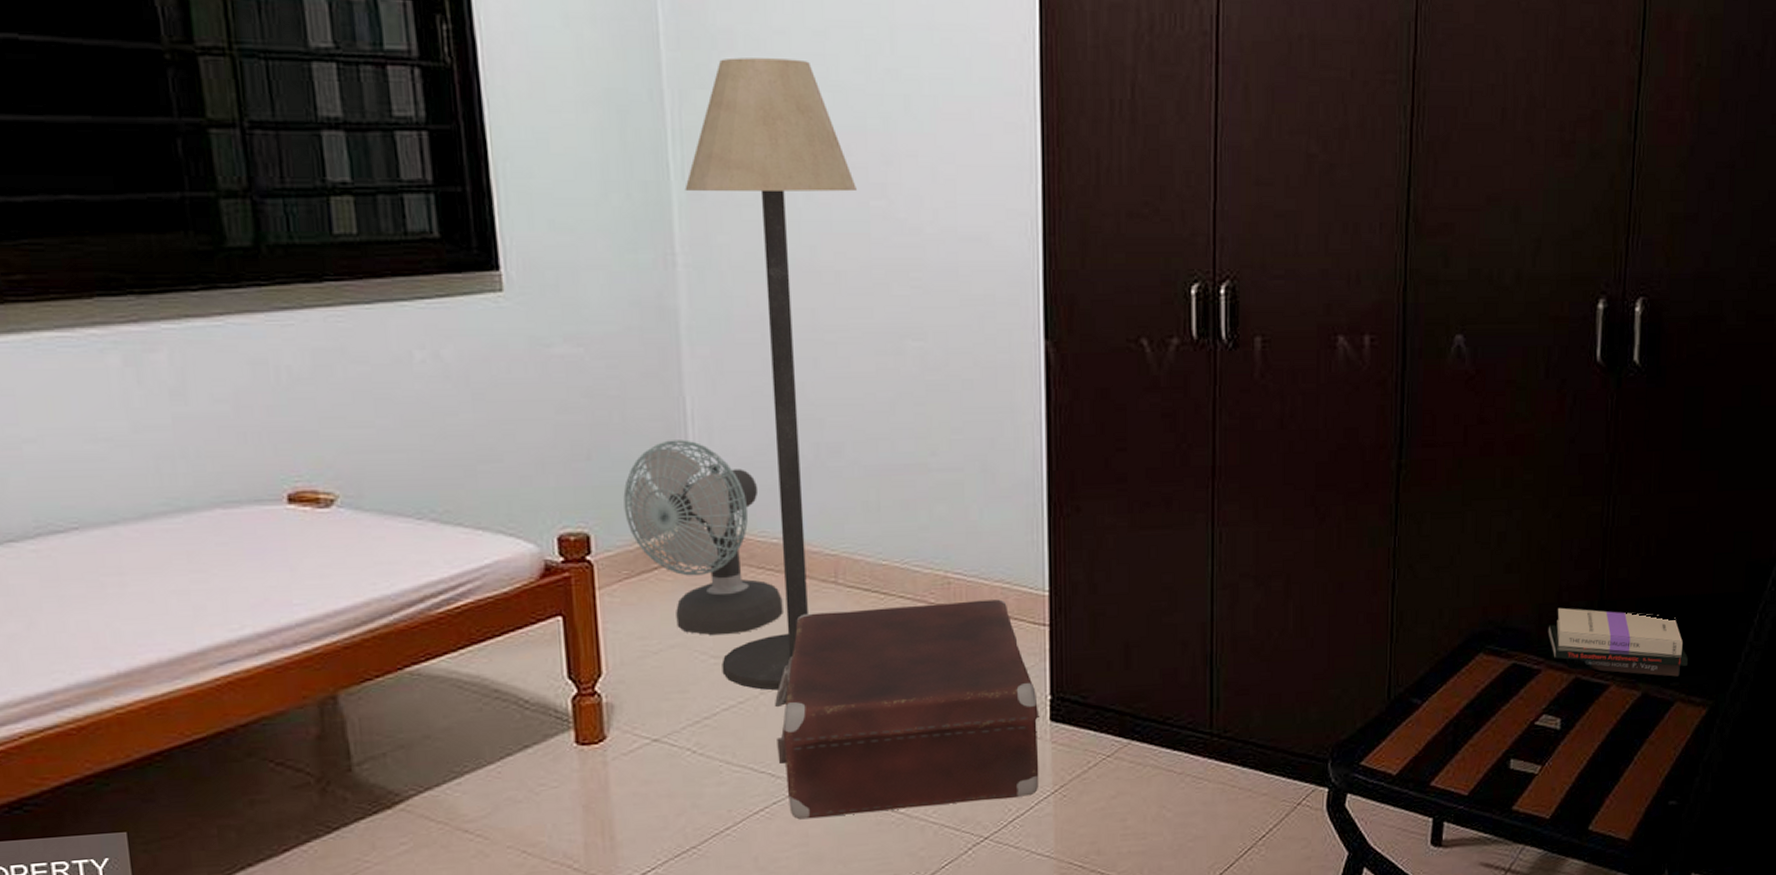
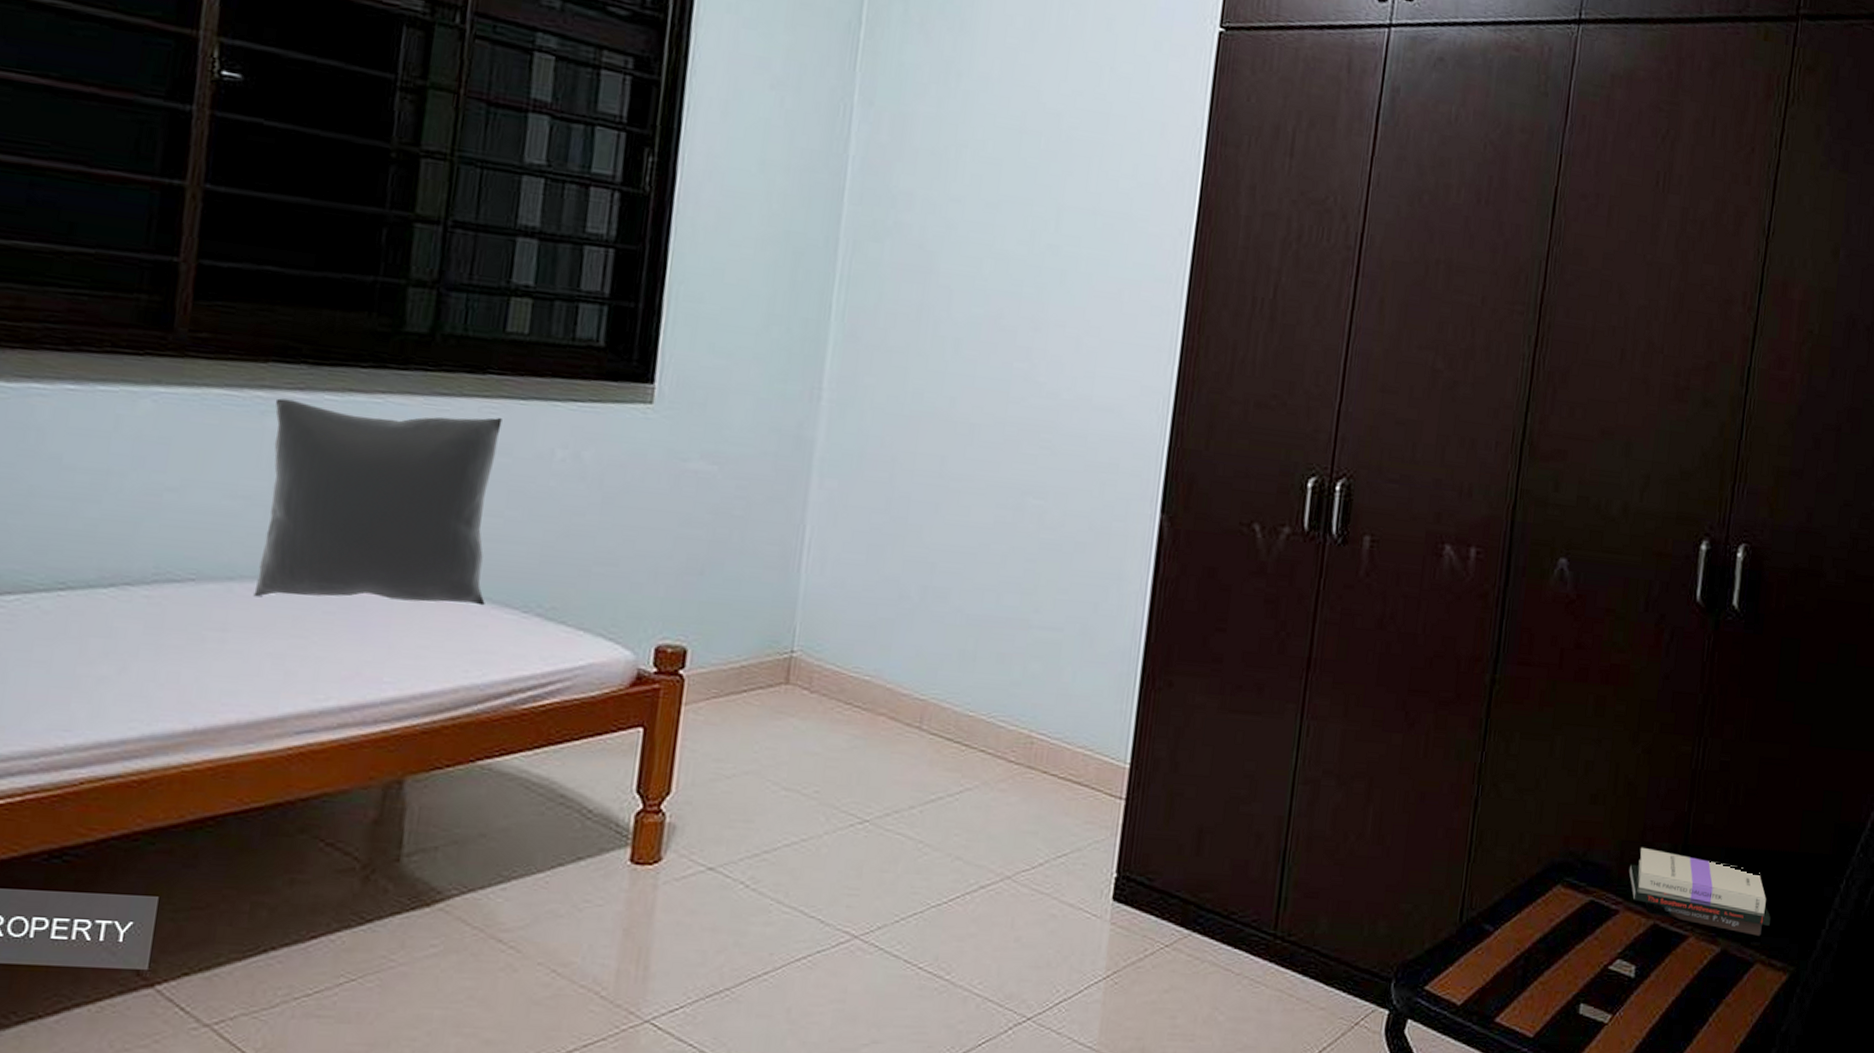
pillow: none [111,326,377,538] -> present [253,398,502,606]
electric fan: present [623,440,783,635] -> none [725,565,865,768]
floor lamp: present [684,57,857,690] -> none [791,217,1004,831]
suitcase: present [775,599,1039,820] -> none [830,756,1103,979]

